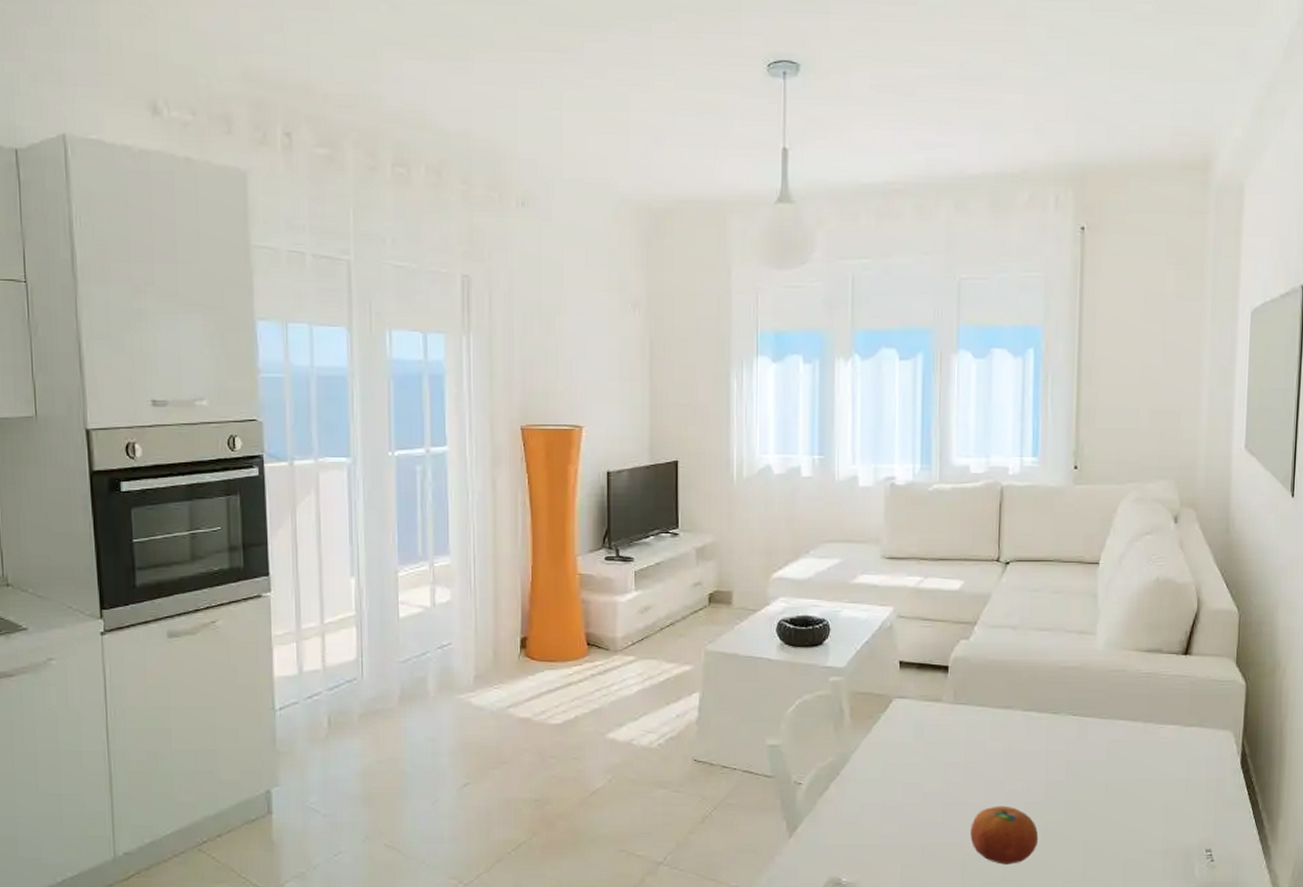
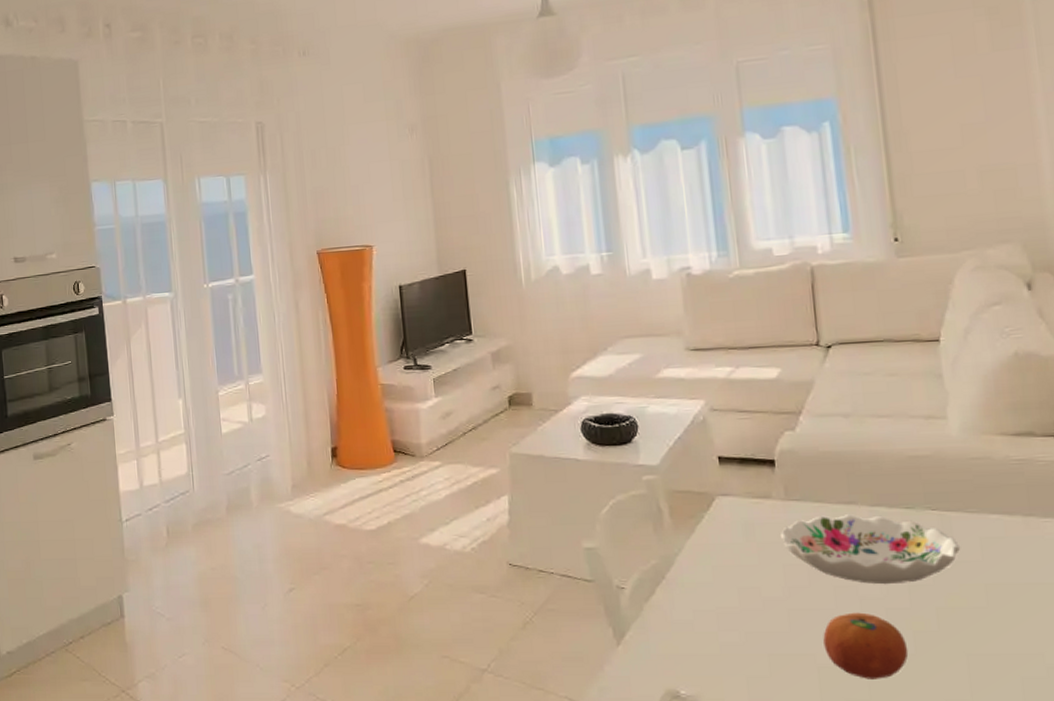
decorative bowl: none [945,718,1092,781] -> present [779,514,961,585]

